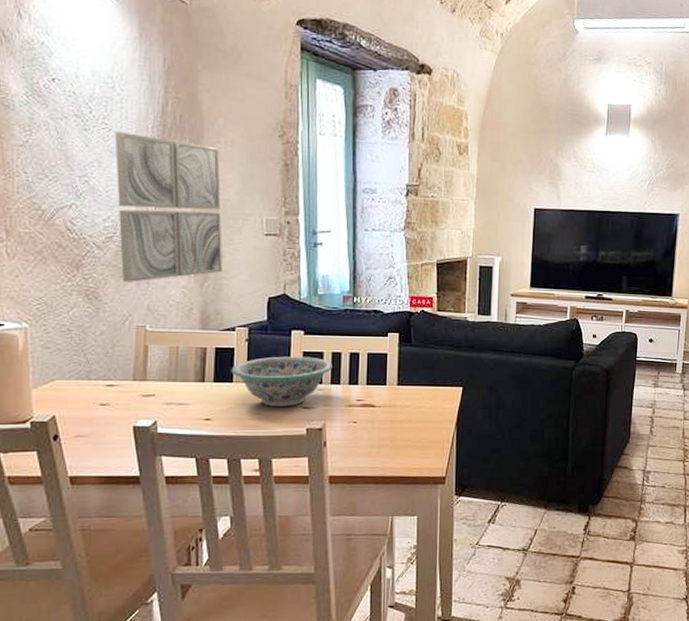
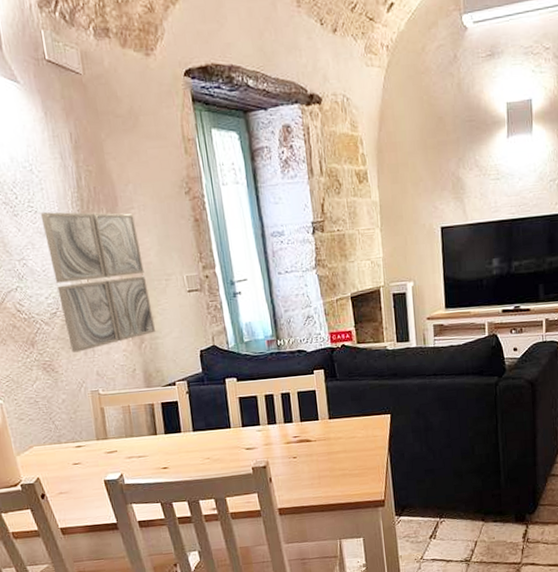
decorative bowl: present [231,356,332,406] -> none [178,401,267,451]

